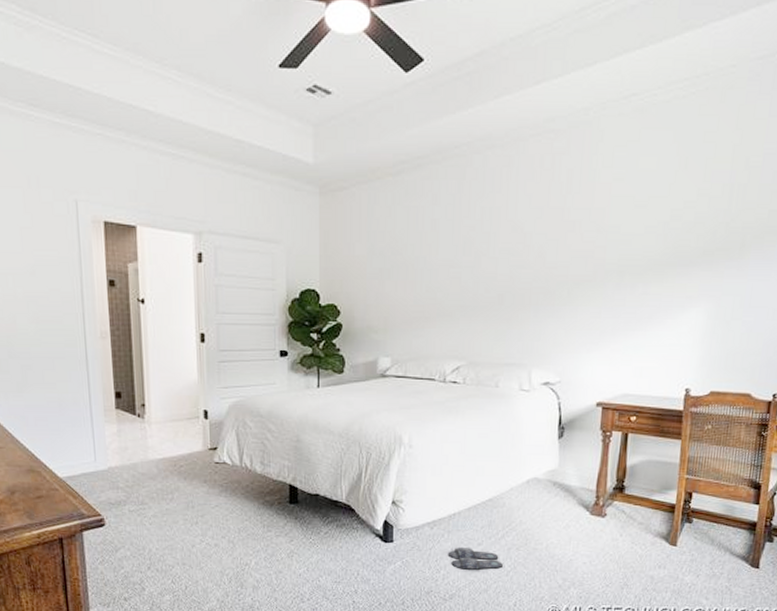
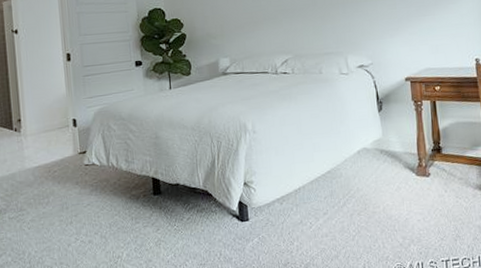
slippers: present [447,548,503,570] -> none [298,218,348,239]

